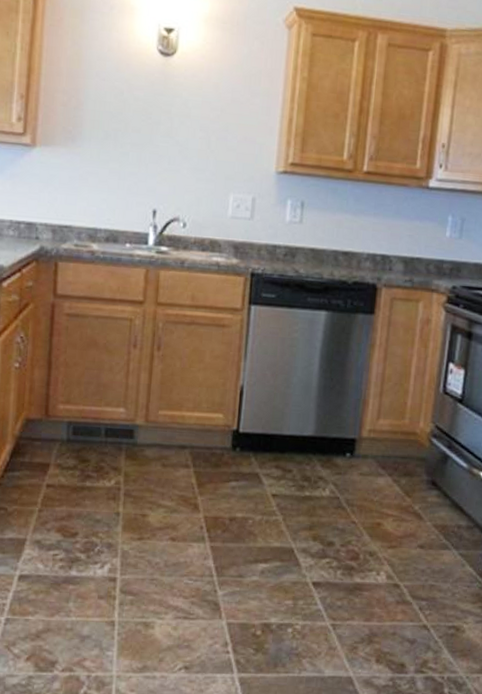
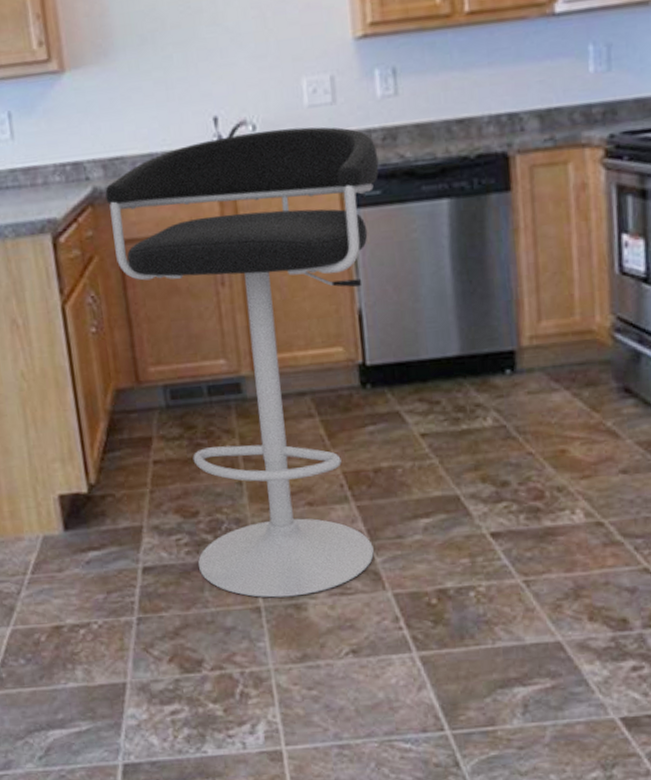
bar stool: none [49,227,279,616] -> present [105,126,379,598]

